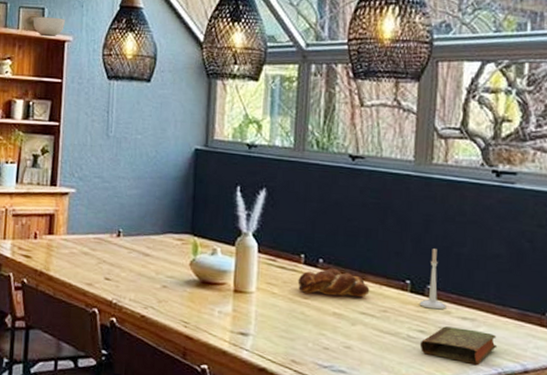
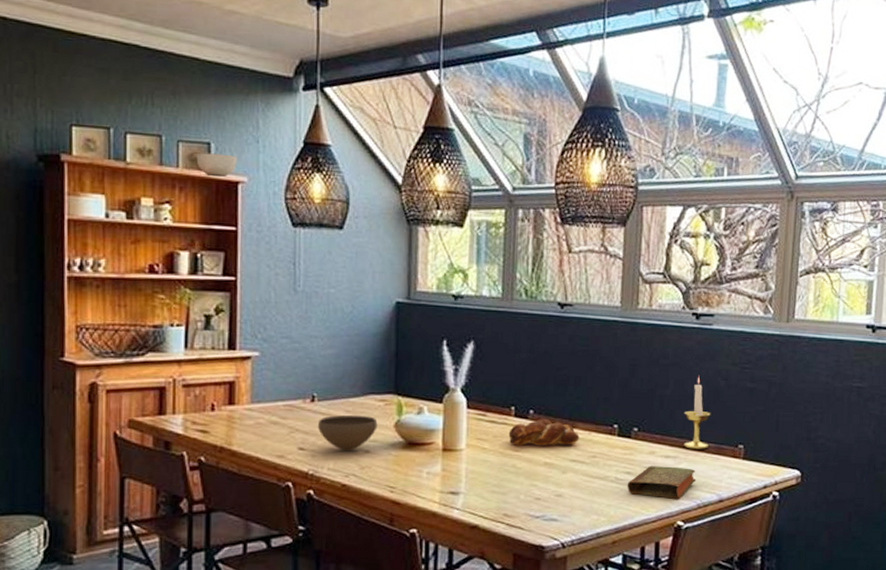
bowl: none [122,250,175,285] -> present [318,414,378,452]
candlestick: present [419,248,447,310] -> none [626,392,651,451]
candlestick: none [483,236,514,315] -> present [684,376,711,449]

